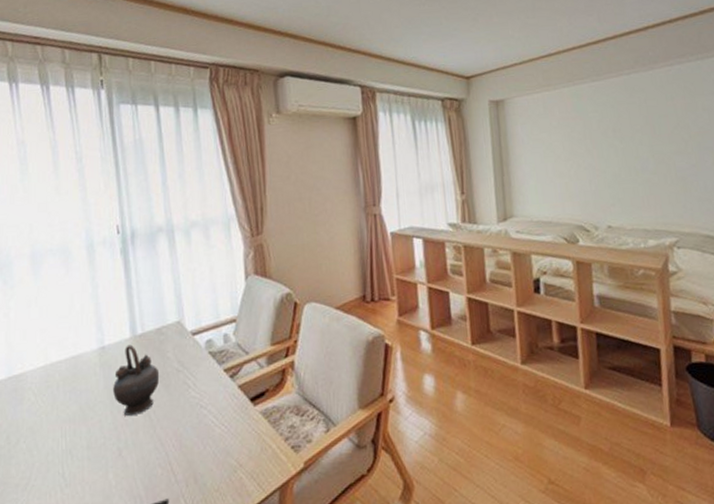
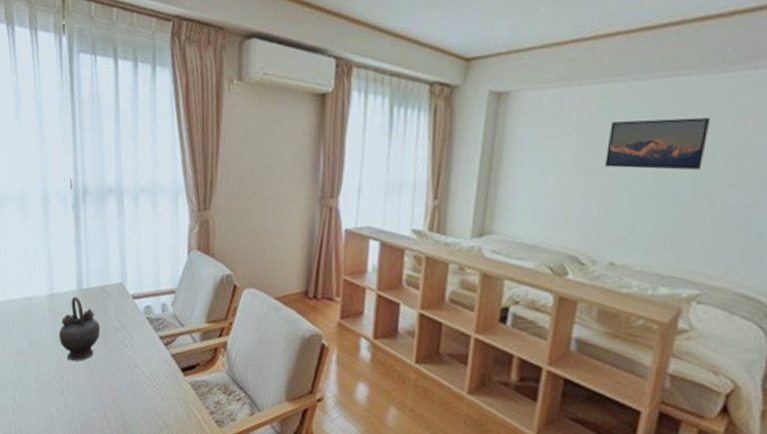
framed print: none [584,104,655,150] -> present [605,118,711,170]

